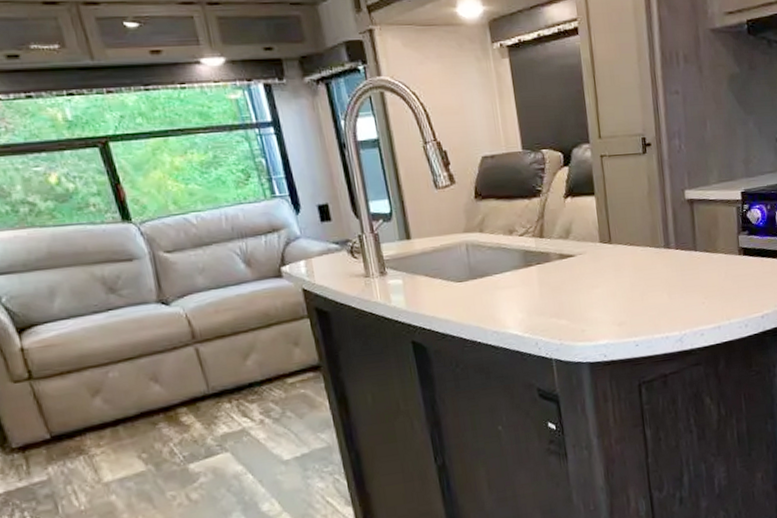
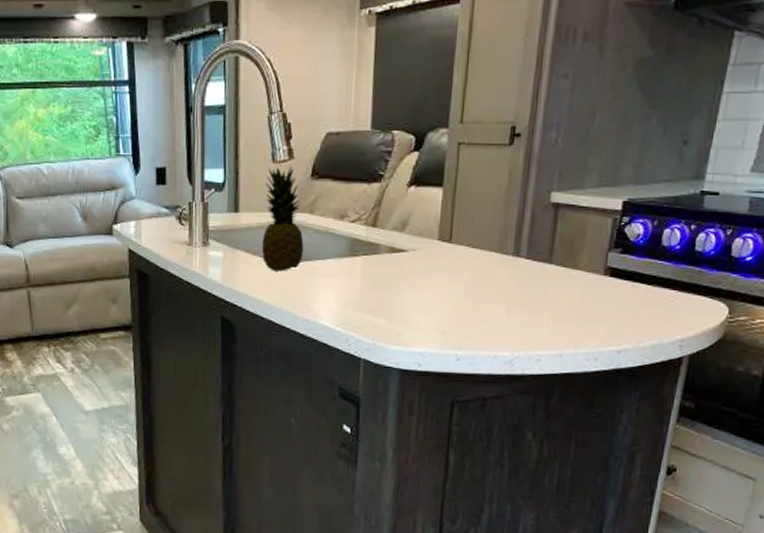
fruit: none [431,190,482,291] -> present [261,165,304,272]

